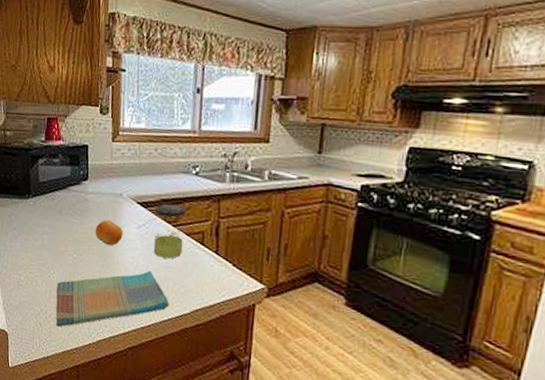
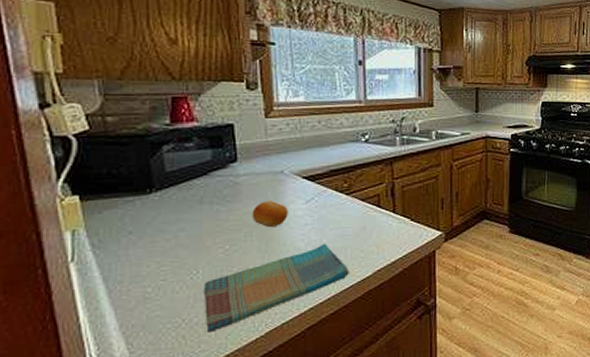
jar: present [153,203,186,259] -> none [324,173,359,228]

